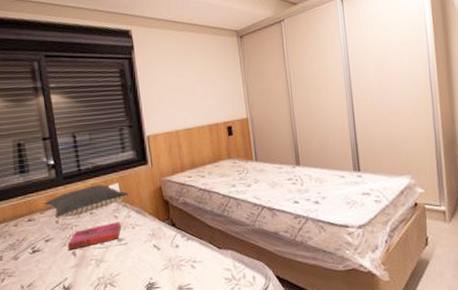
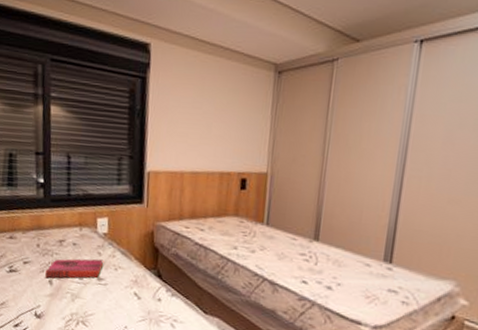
pillow: present [43,184,129,219] -> none [27,214,117,244]

